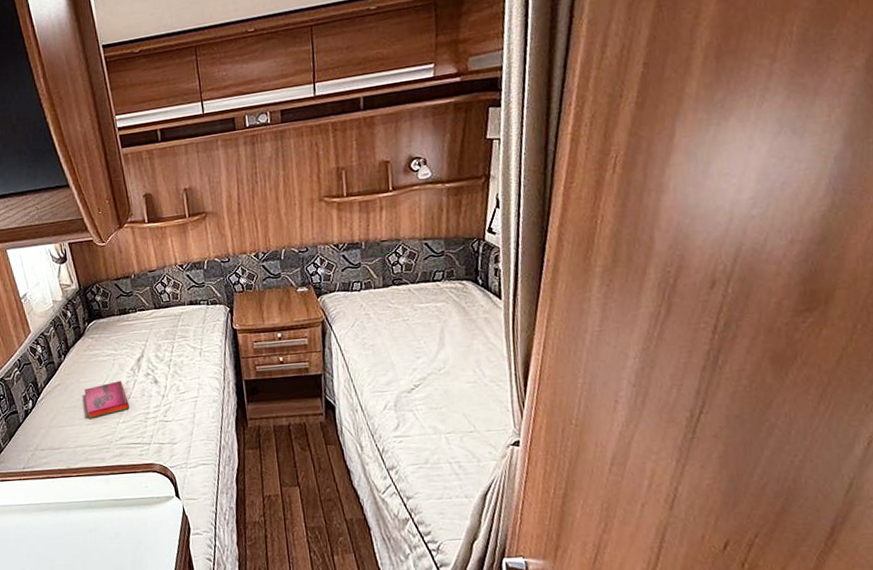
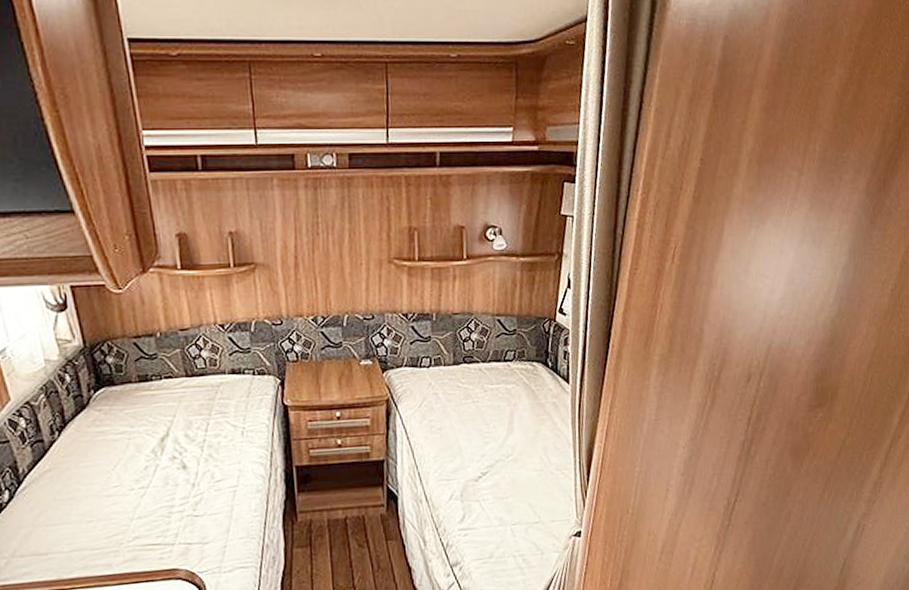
hardback book: present [84,380,129,419] -> none [85,465,148,514]

